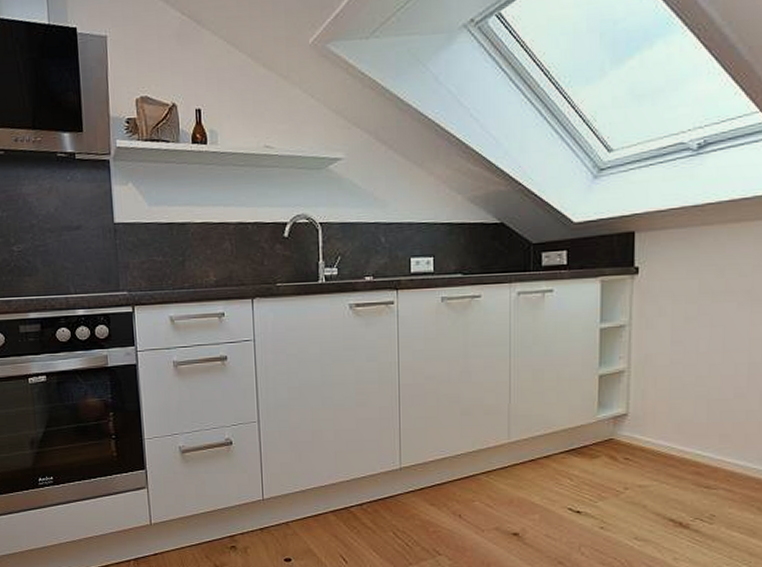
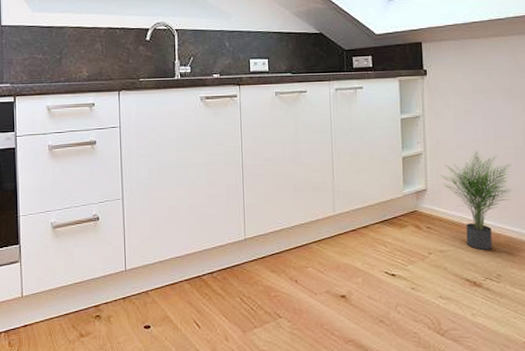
potted plant: none [647,367,744,487] -> present [440,150,513,251]

